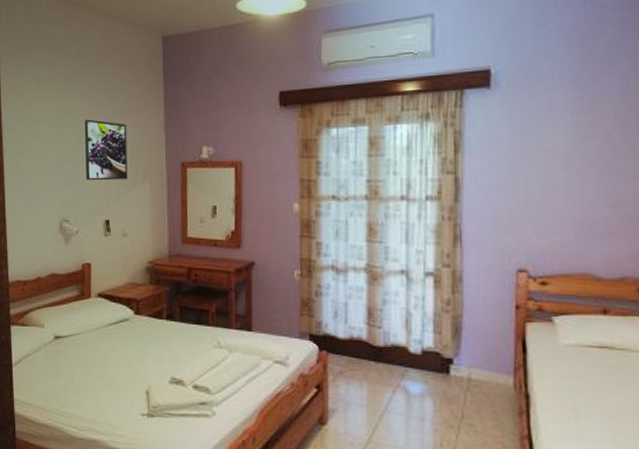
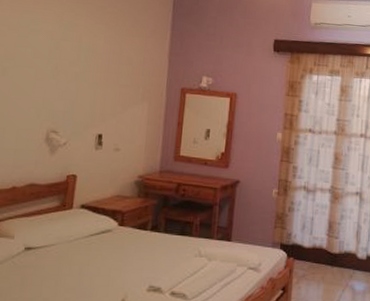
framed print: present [84,119,128,181] -> none [82,37,131,98]

